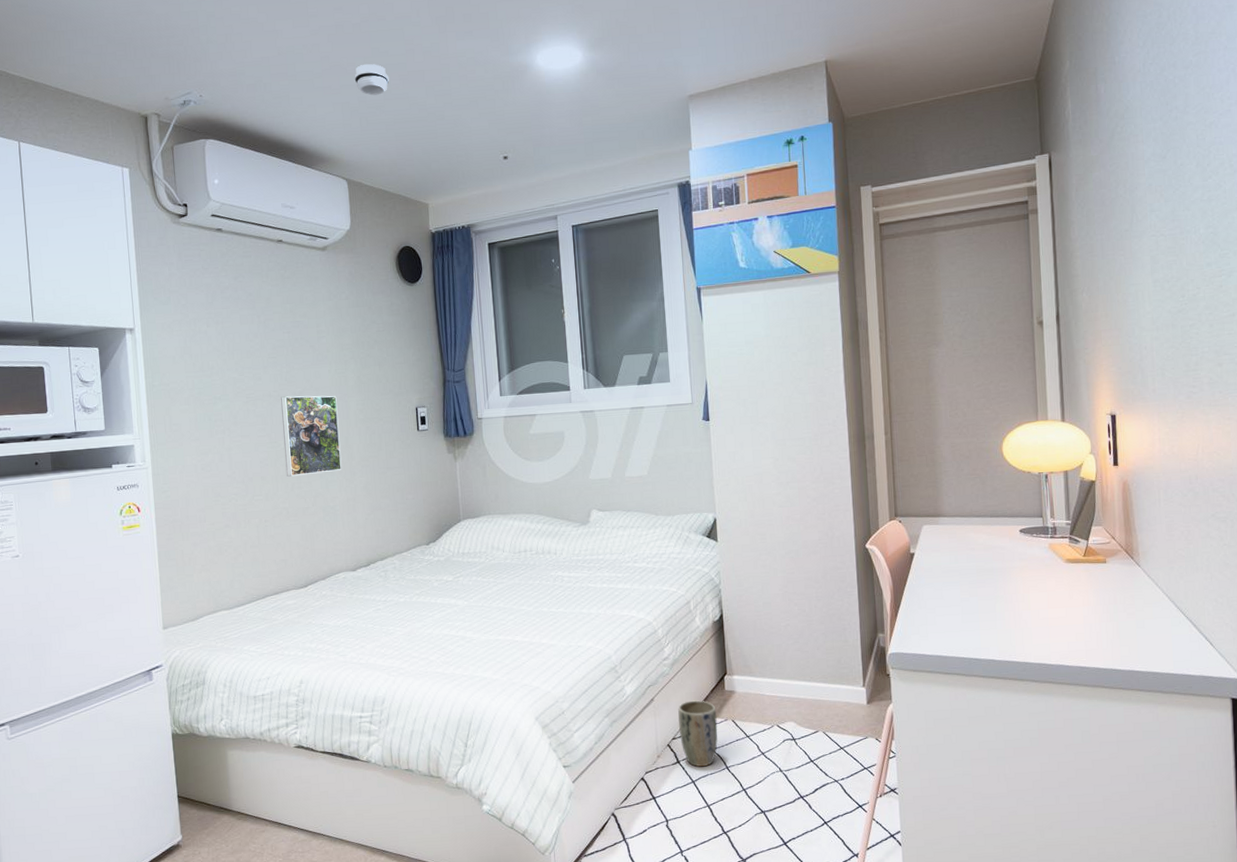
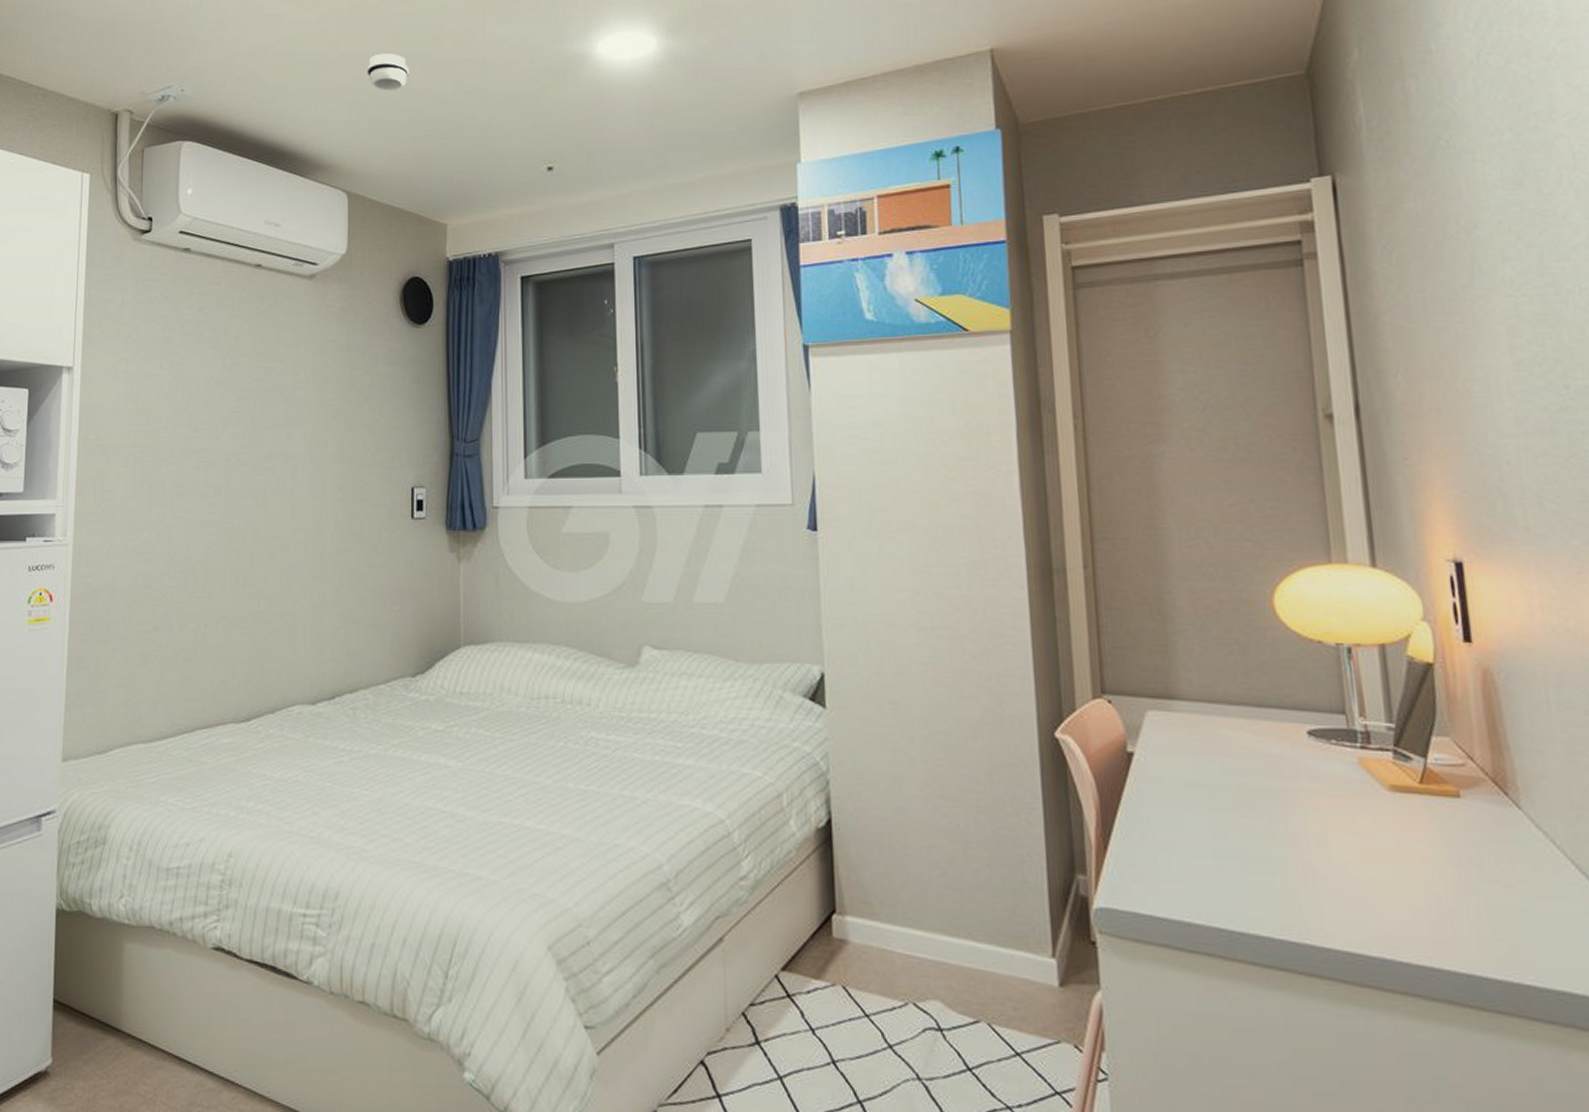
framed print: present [281,395,342,477] -> none [237,462,311,569]
plant pot: present [678,700,718,767] -> none [760,947,820,1056]

